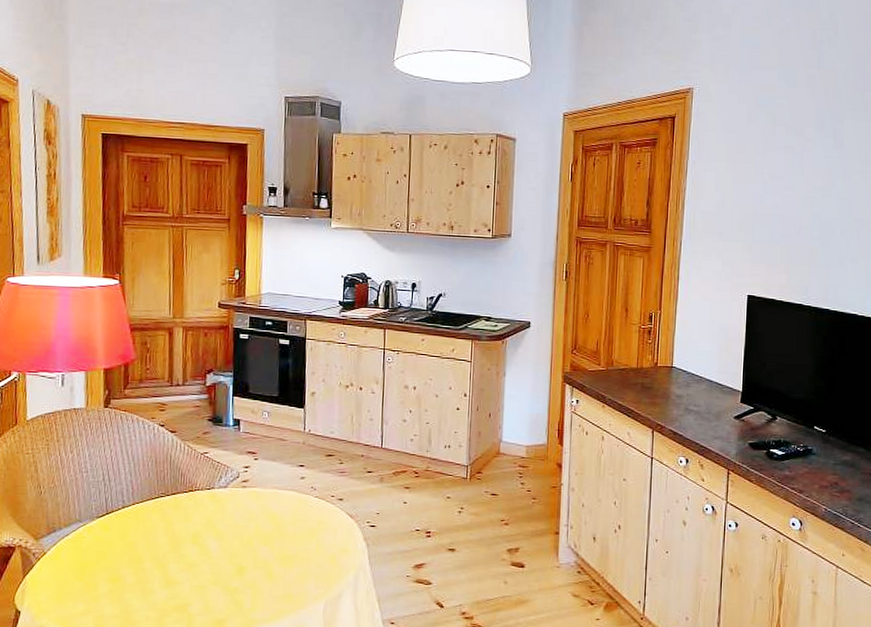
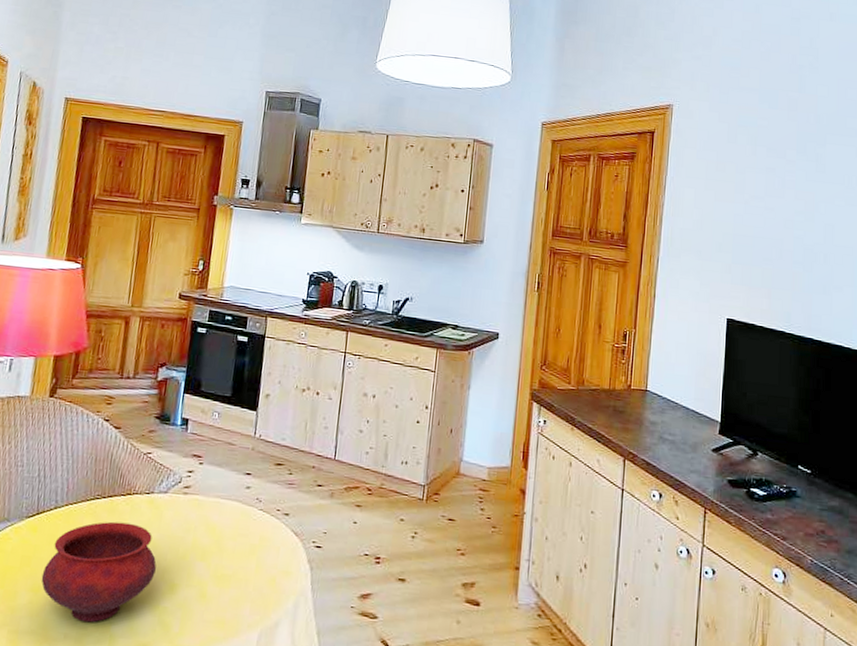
bowl: none [118,516,224,605] -> present [41,521,157,623]

